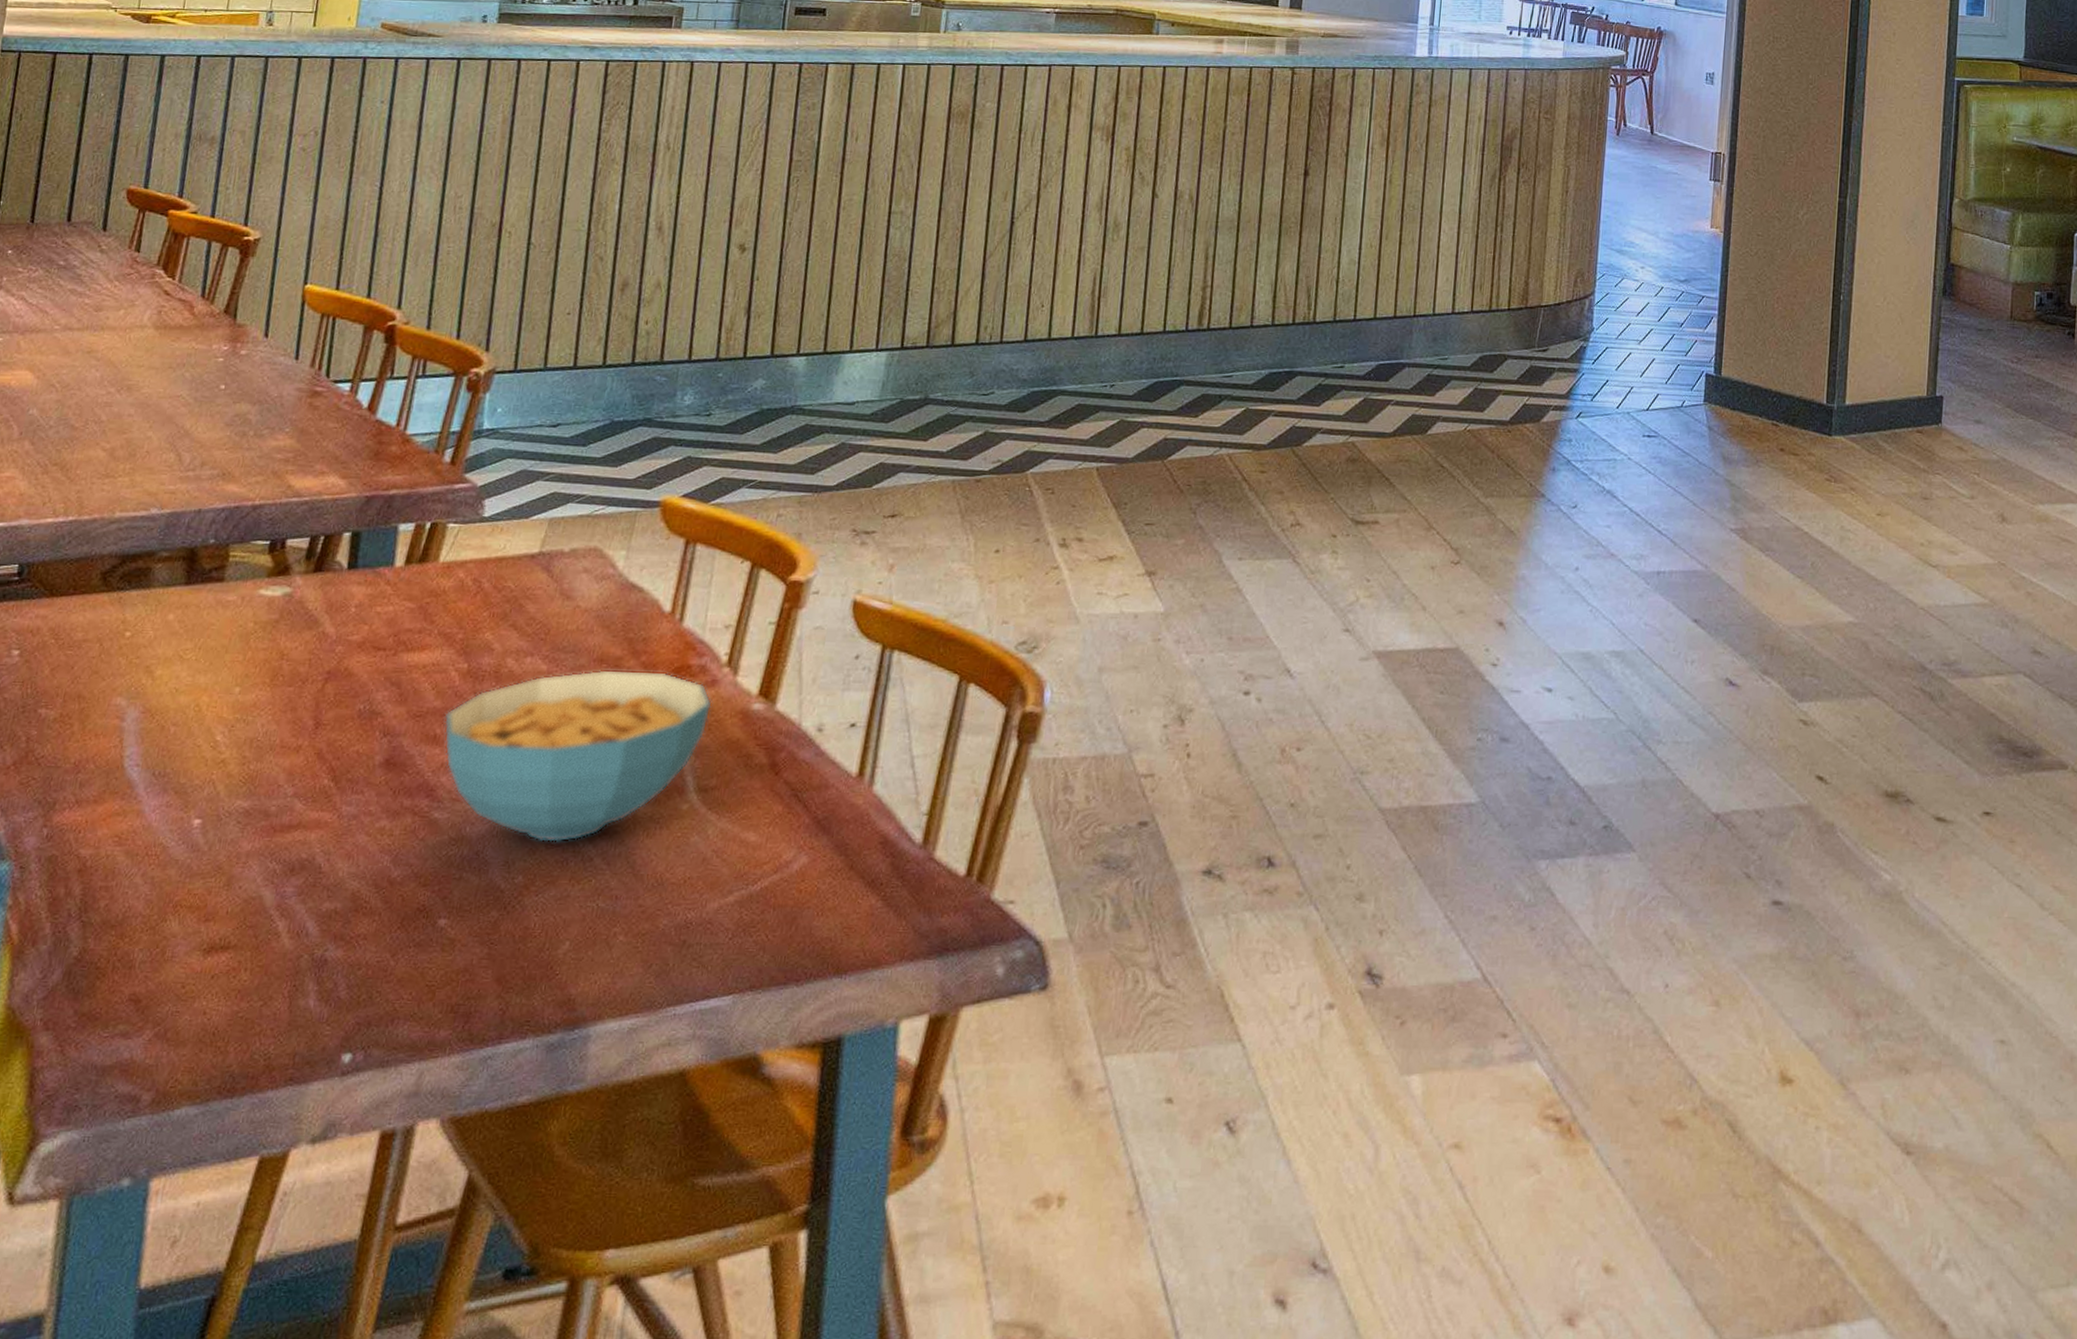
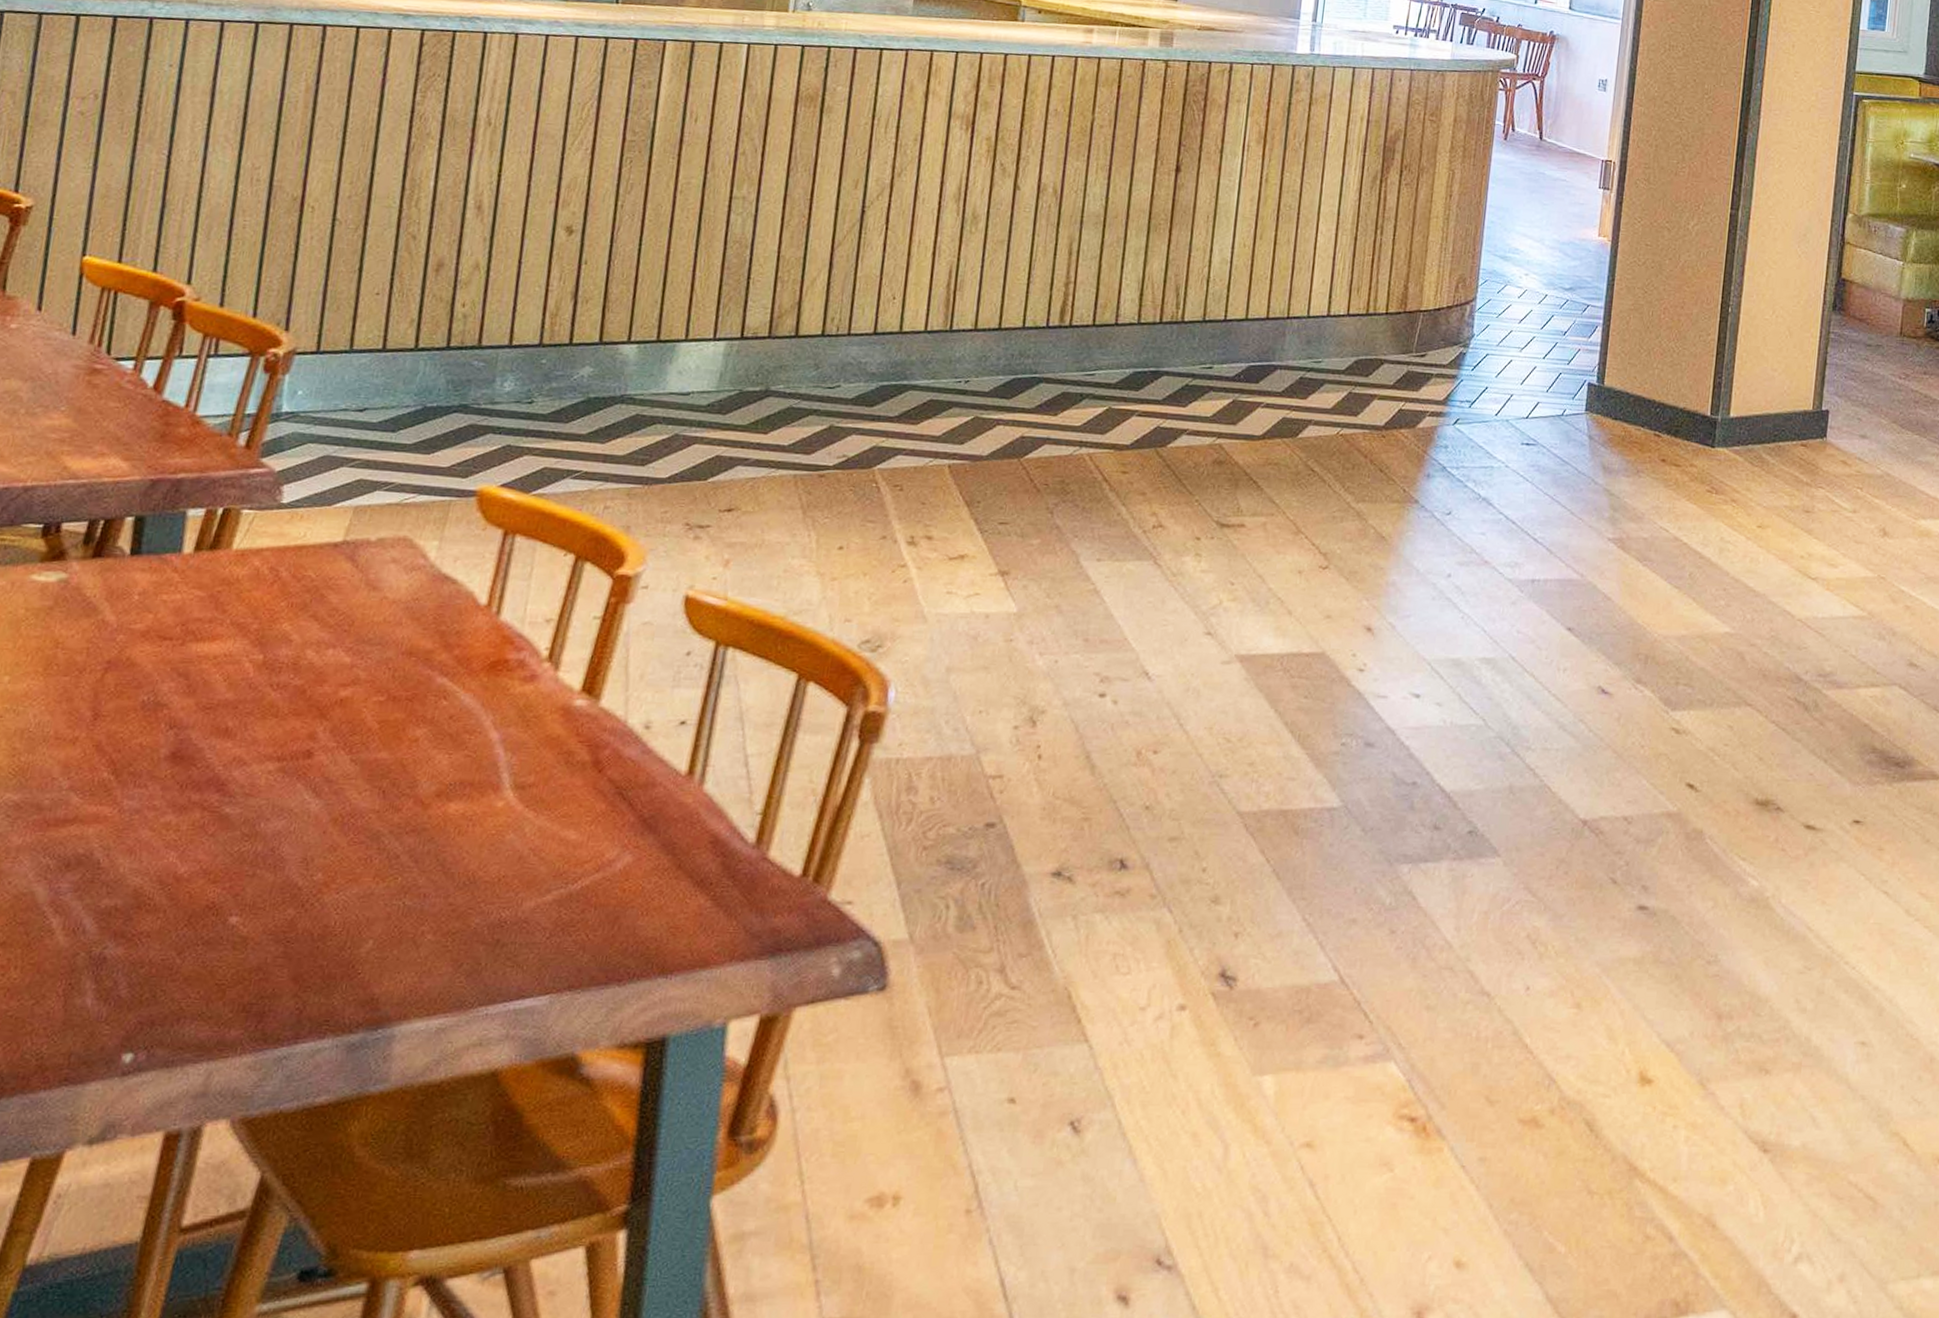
cereal bowl: present [444,669,712,842] -> none [236,662,531,839]

